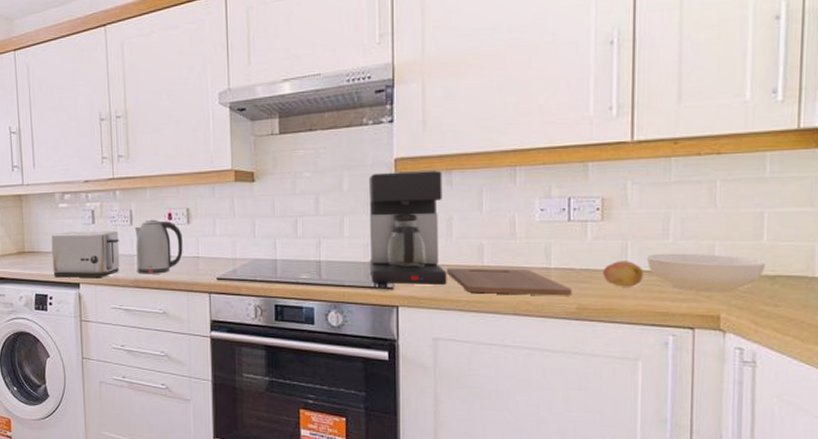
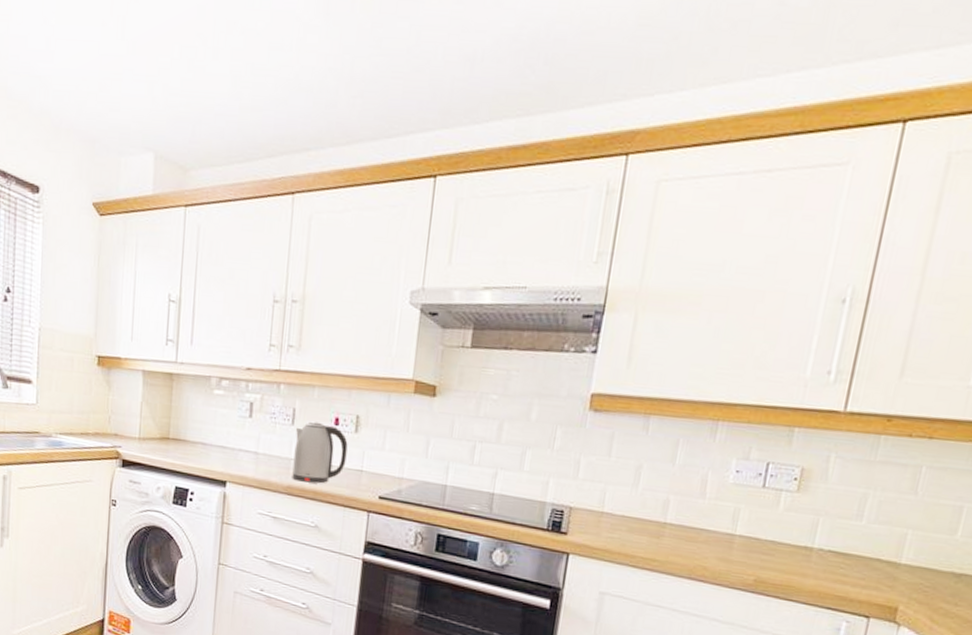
toaster: present [51,231,120,279] -> none [198,422,278,479]
coffee maker: present [368,170,447,286] -> none [544,406,640,538]
cutting board: present [447,267,573,296] -> none [626,519,754,567]
fruit: present [603,261,644,287] -> none [788,536,831,566]
bowl: present [644,253,767,292] -> none [833,534,956,585]

